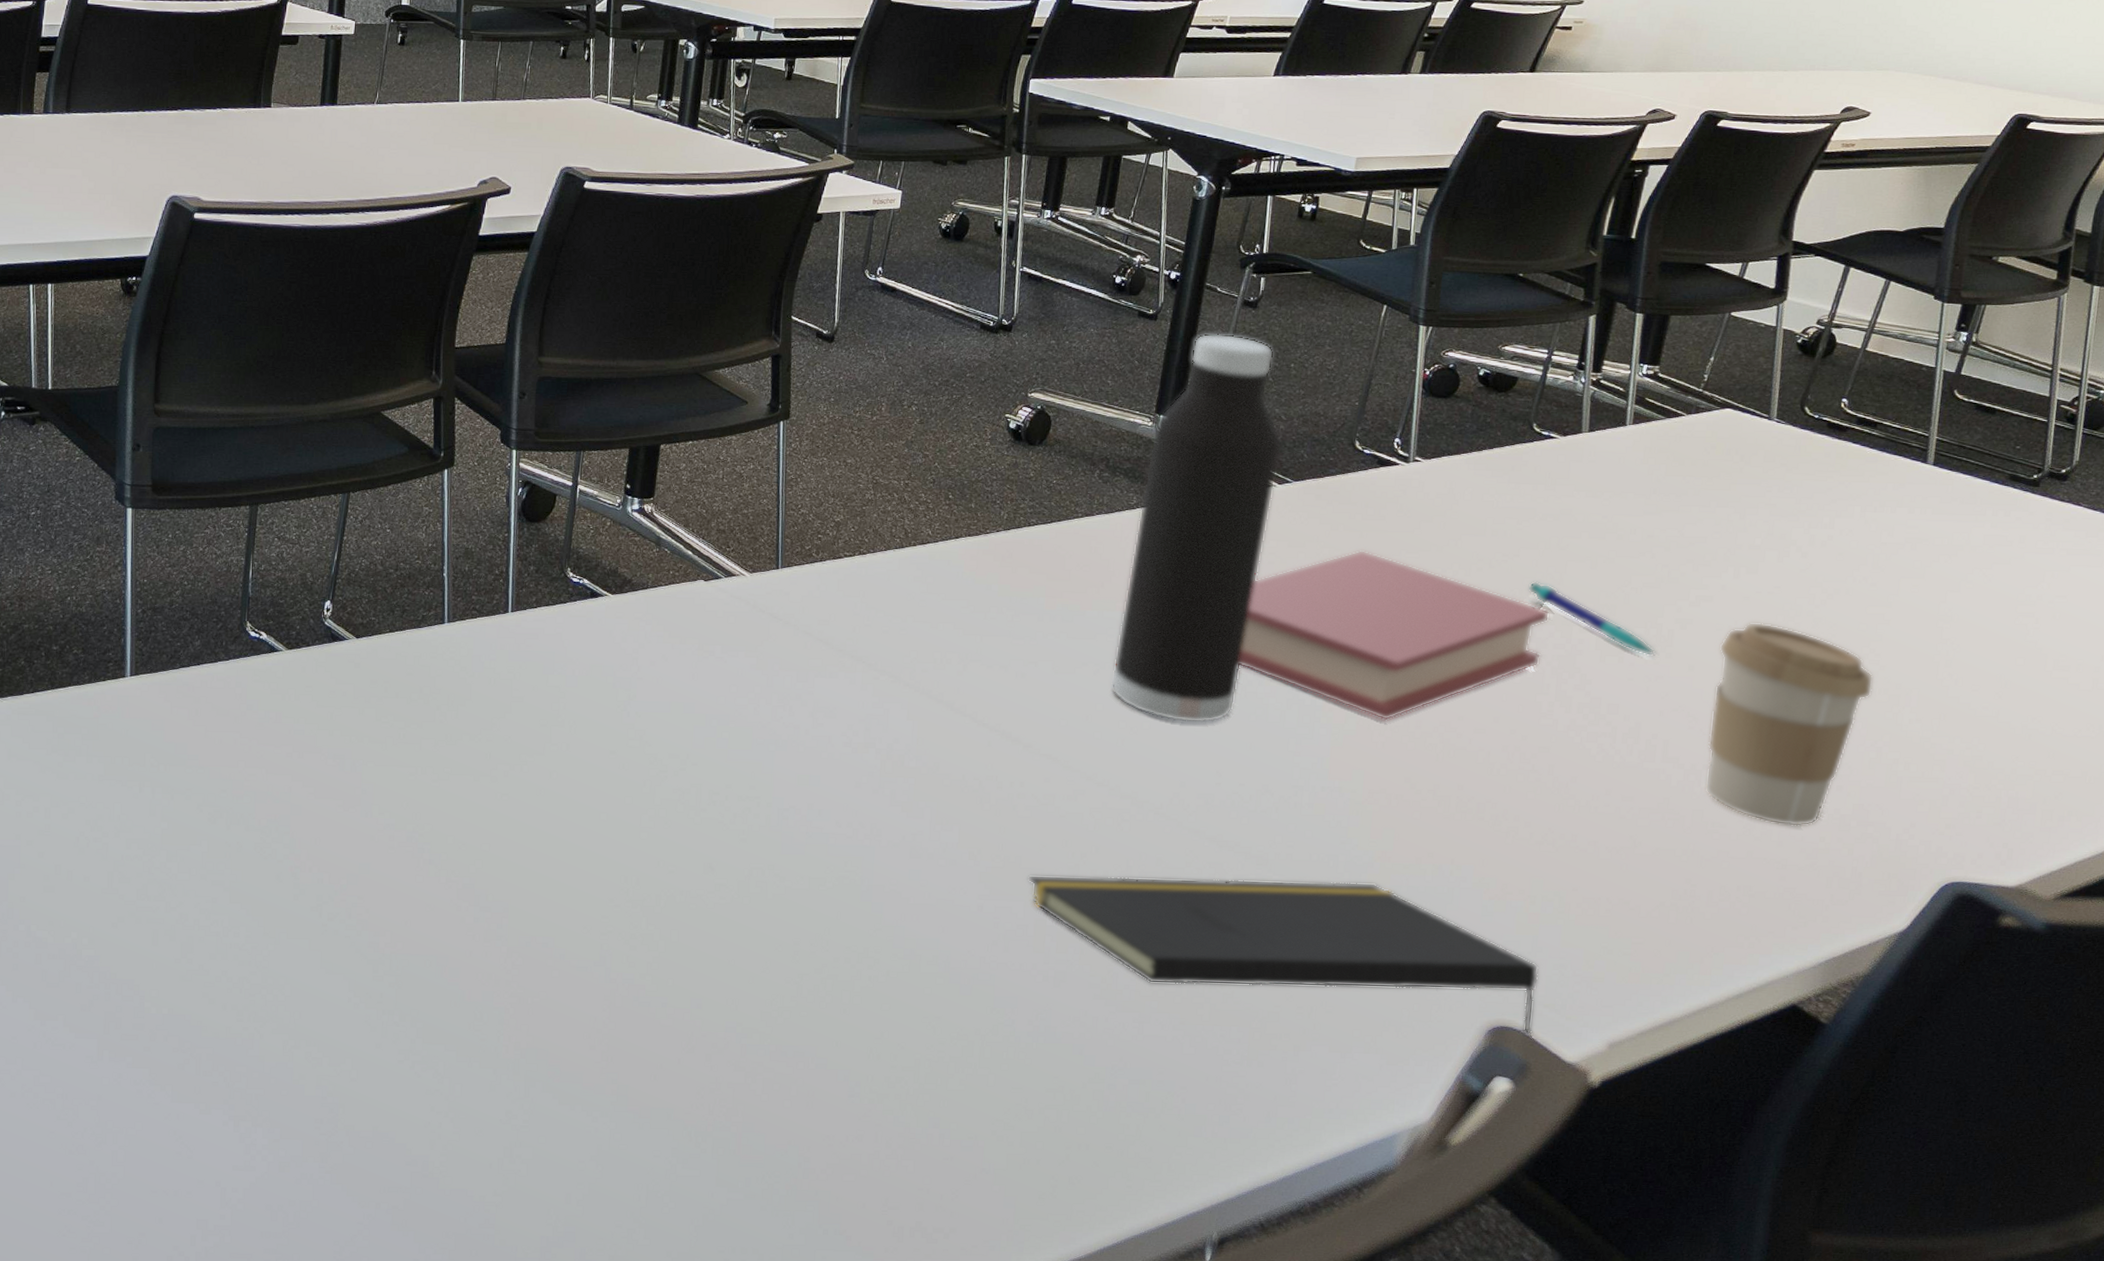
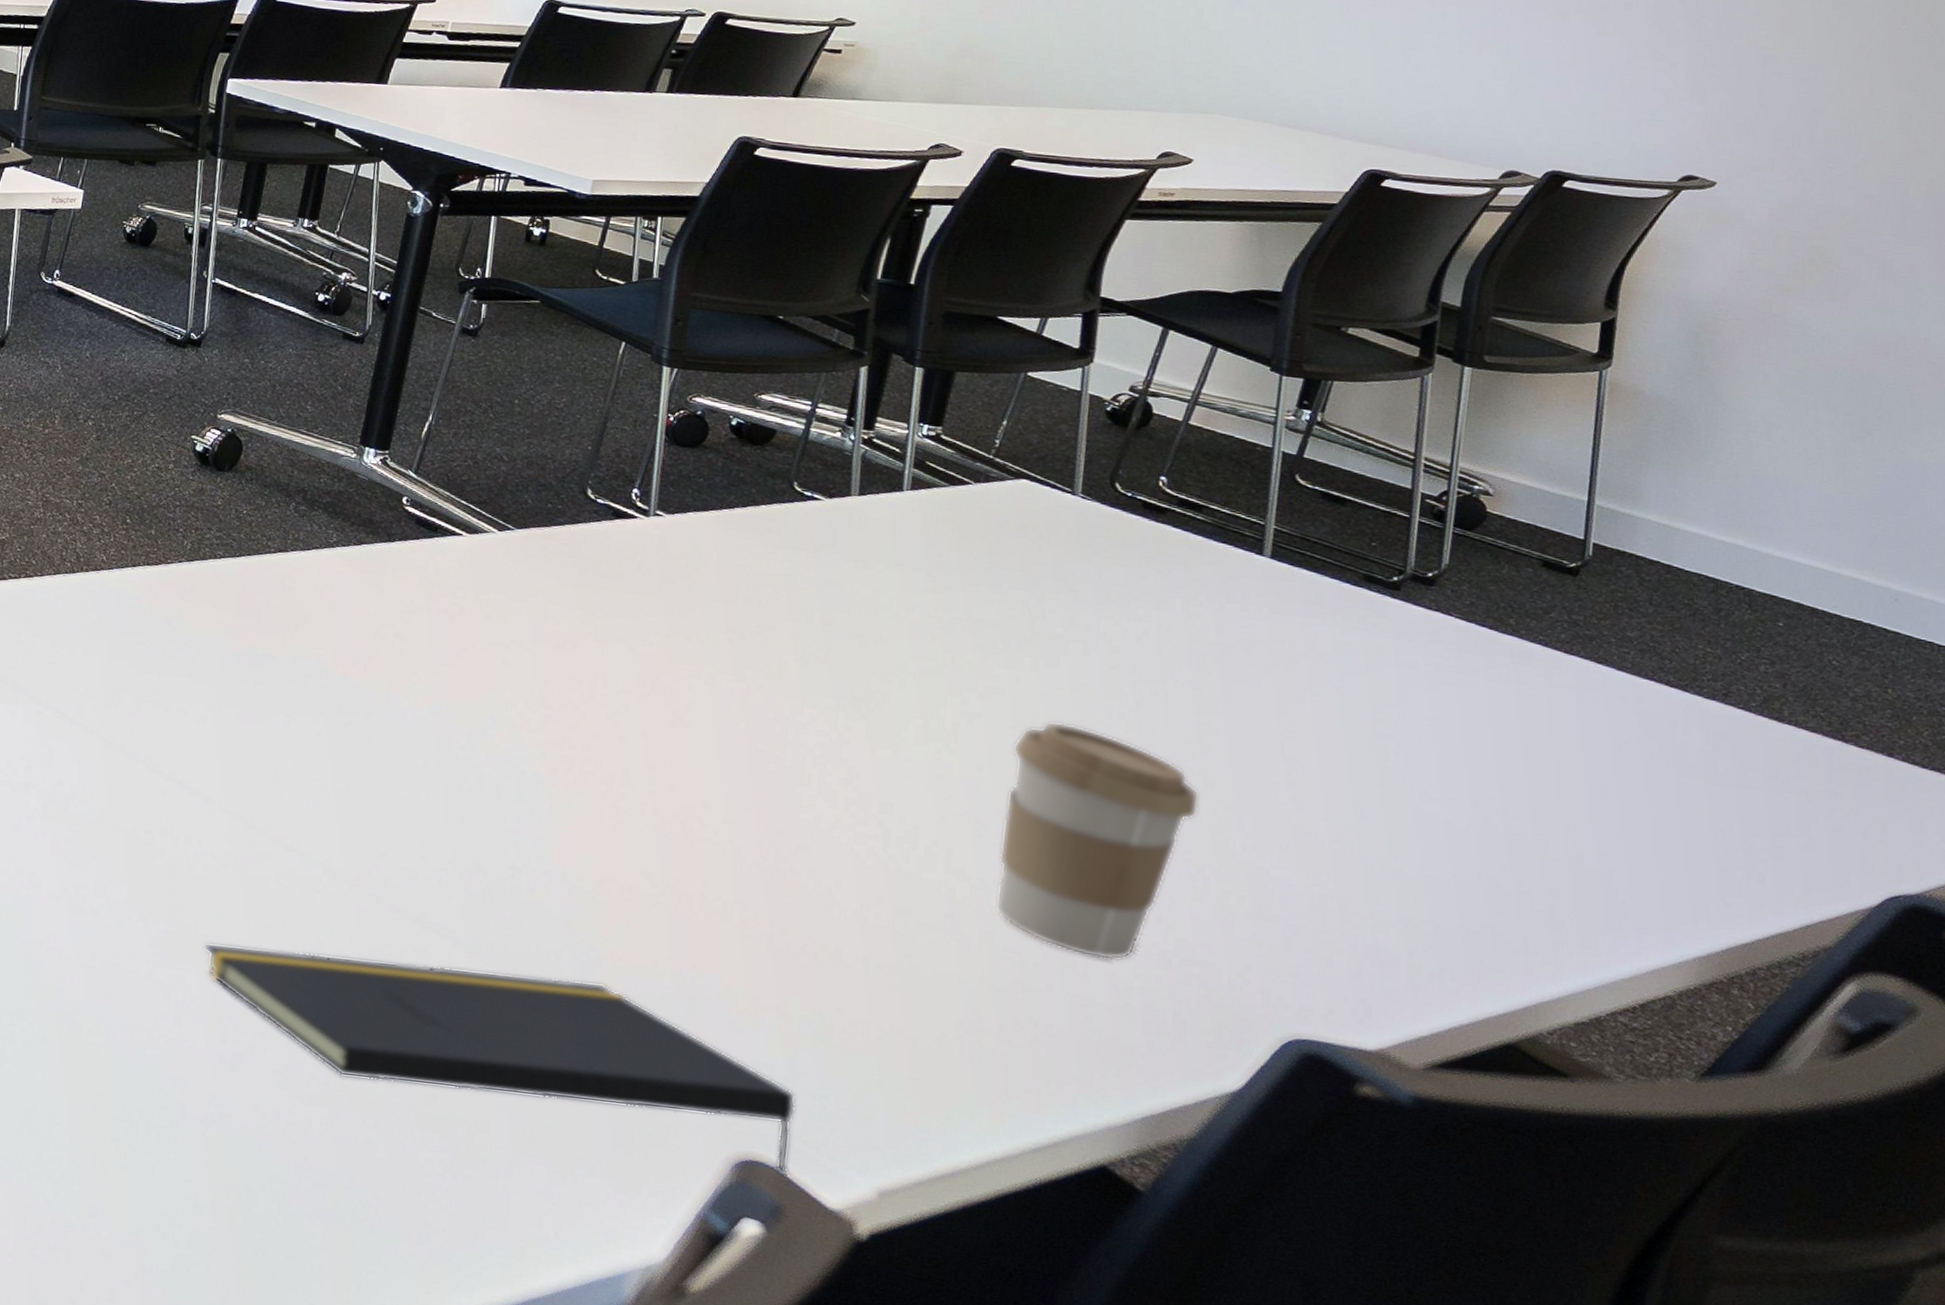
water bottle: present [1110,333,1282,724] -> none [302,361,504,790]
book: present [1239,549,1550,721] -> none [450,609,812,802]
pen: present [1528,581,1656,657] -> none [786,657,937,752]

